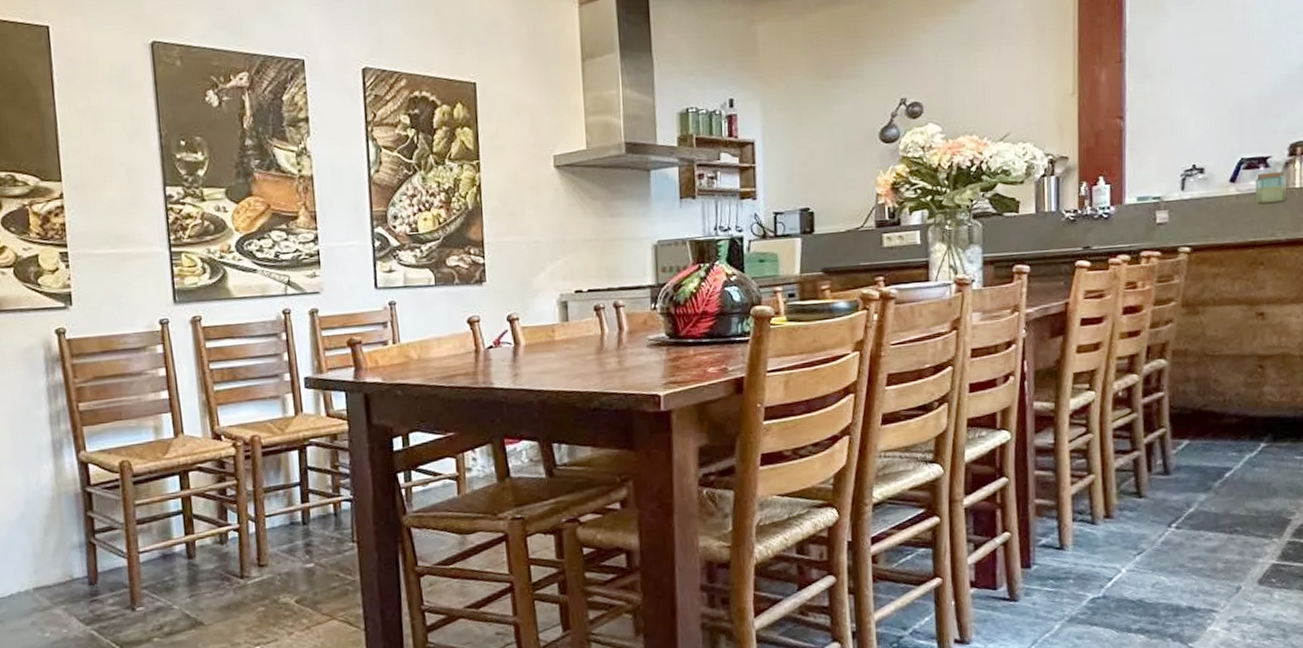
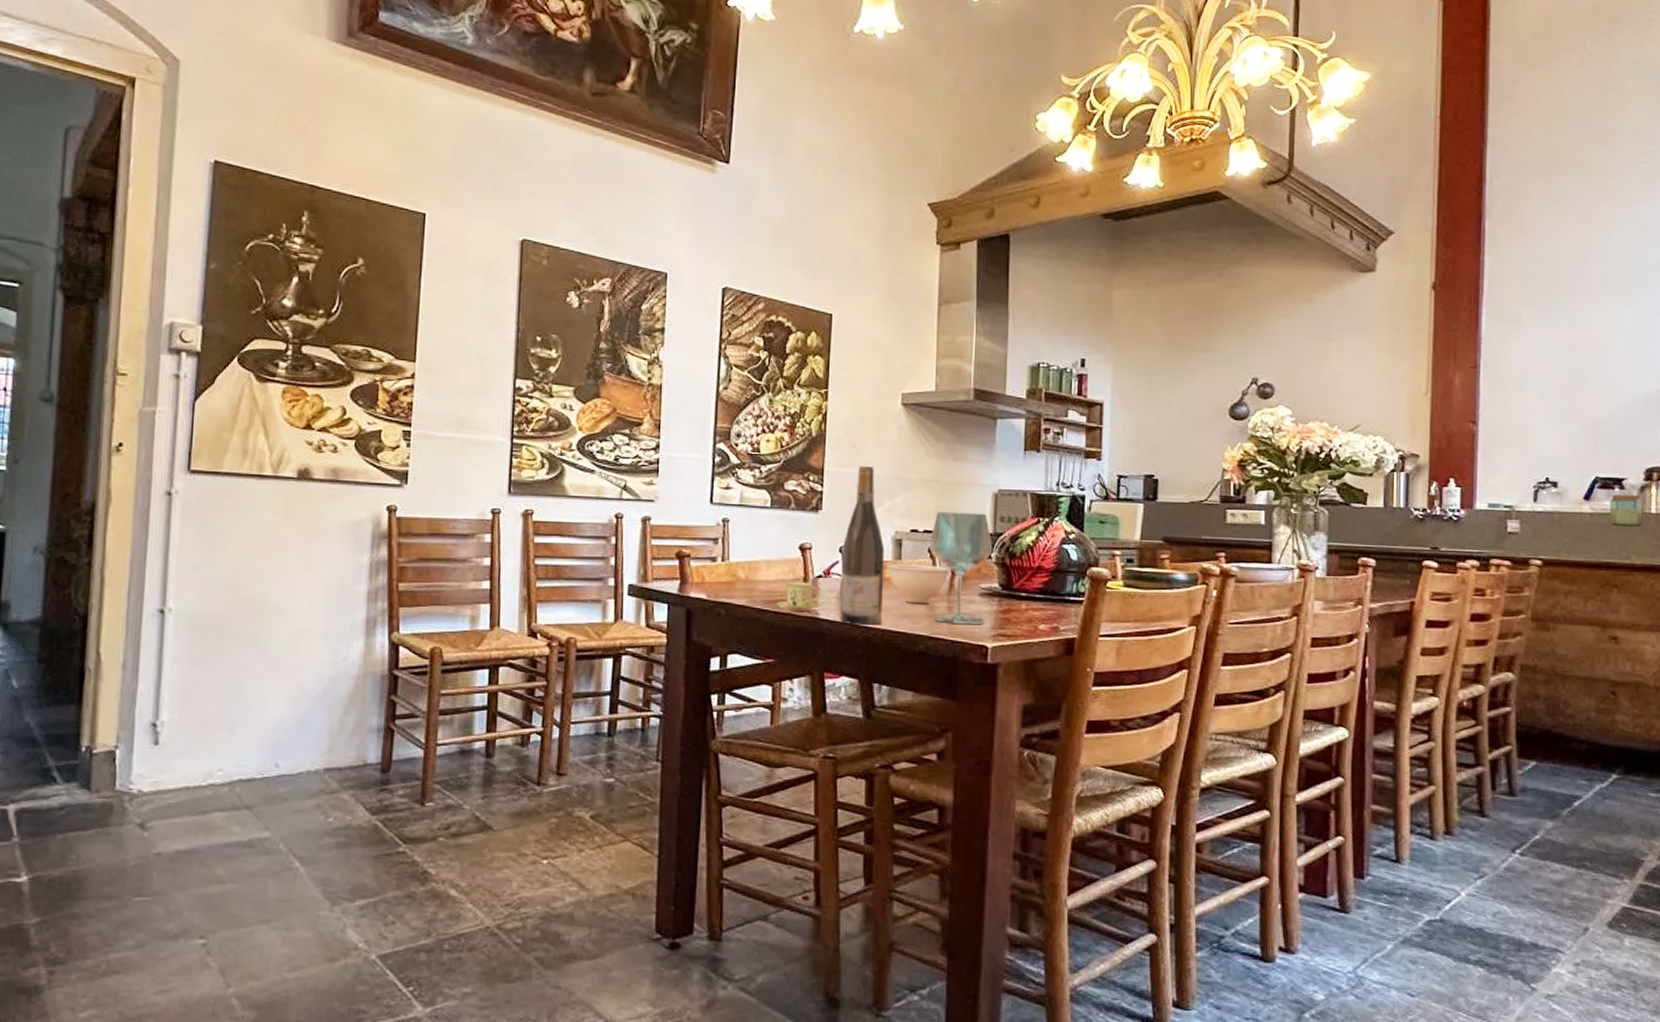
cup and saucer: none [450,354,496,383] -> present [776,582,822,611]
wine bottle: none [509,233,556,389] -> present [839,466,885,625]
bowl: none [554,322,616,363] -> present [886,563,949,604]
wine glass: none [595,266,657,378] -> present [930,511,993,625]

